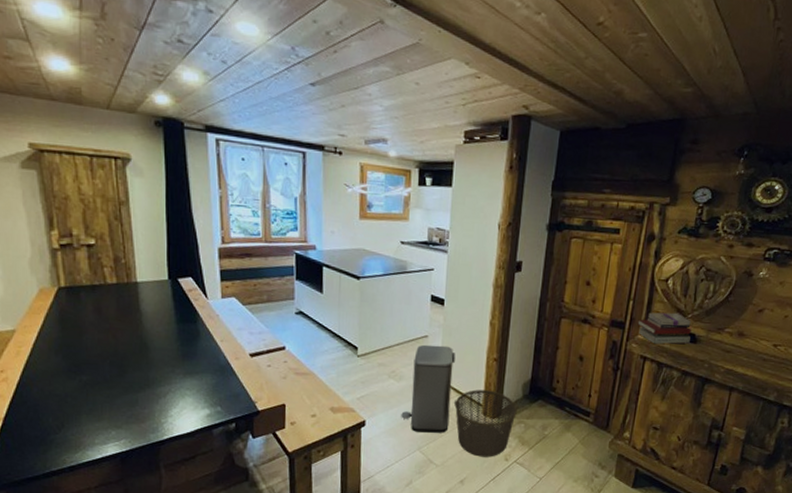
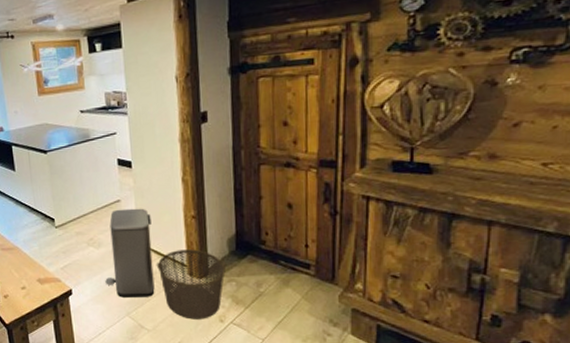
books: present [637,312,692,345] -> none [352,141,424,181]

